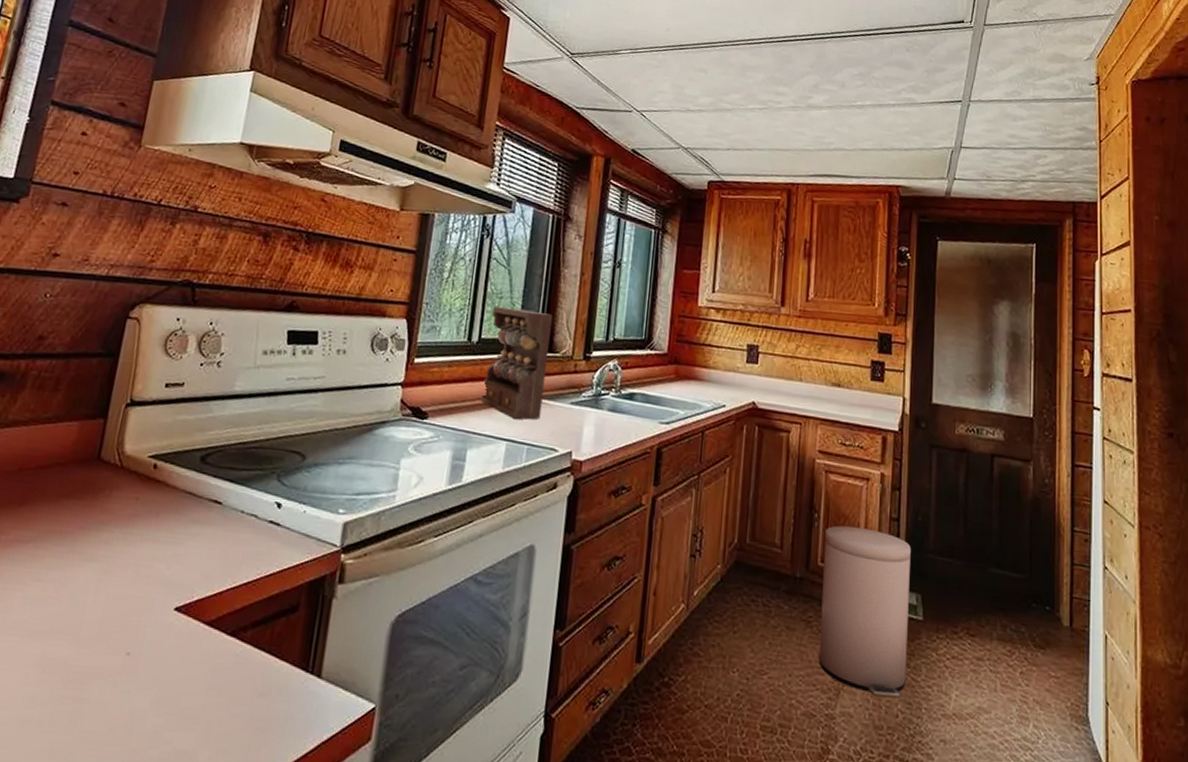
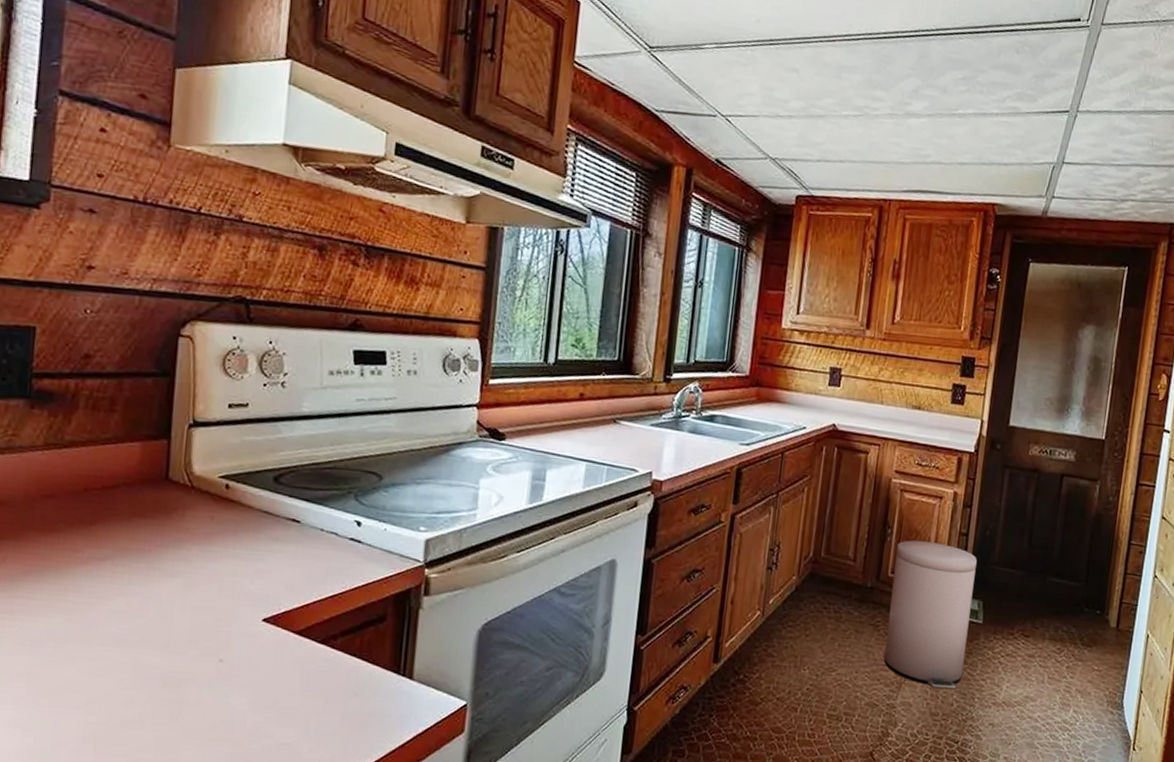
spice rack: present [481,306,553,420] -> none [559,327,632,441]

